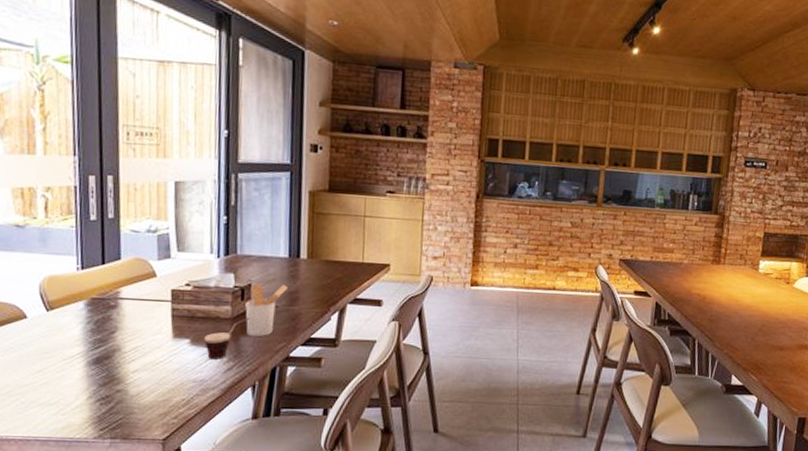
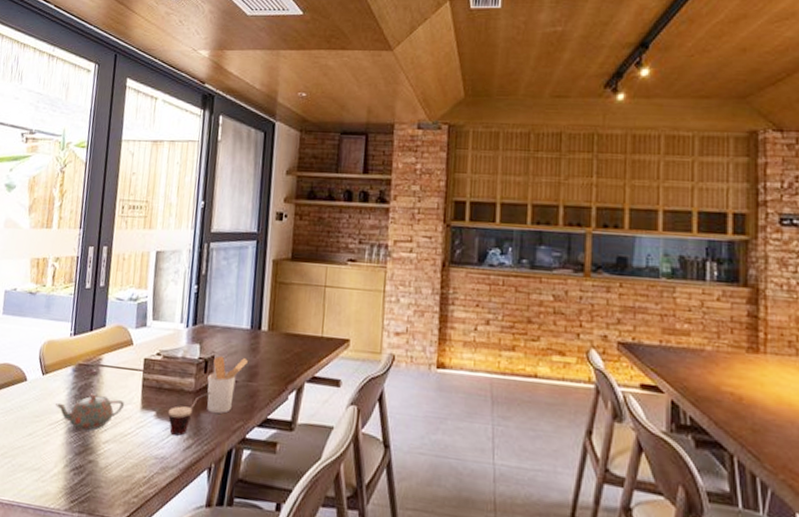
teapot: none [68,325,152,363] -> present [55,392,124,431]

